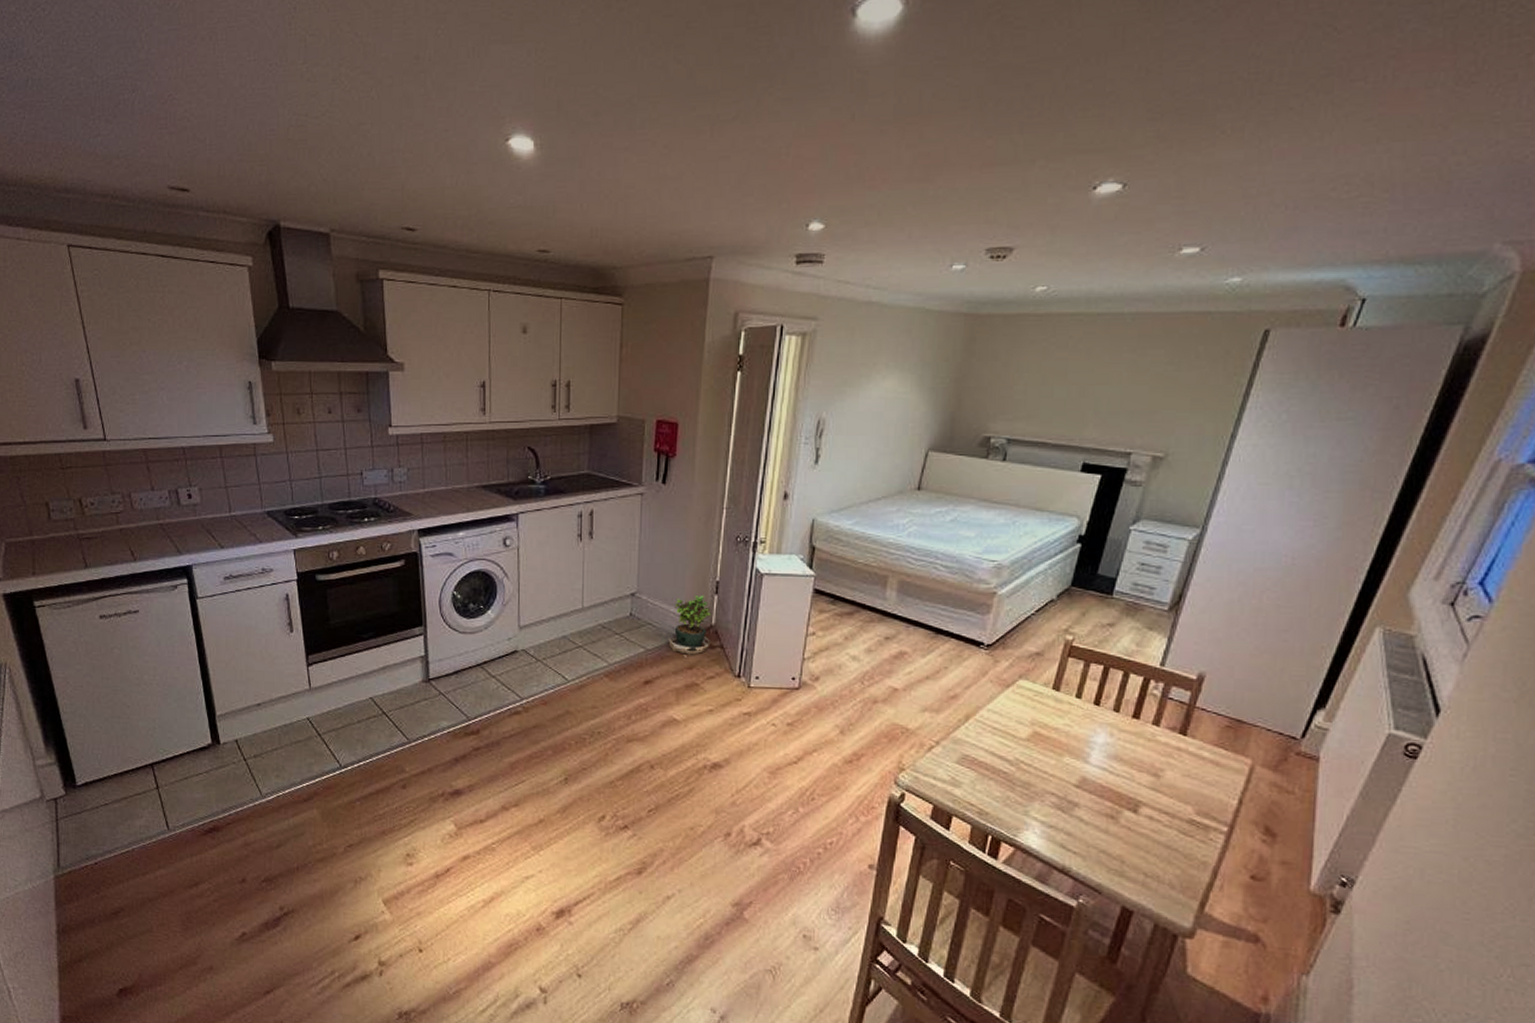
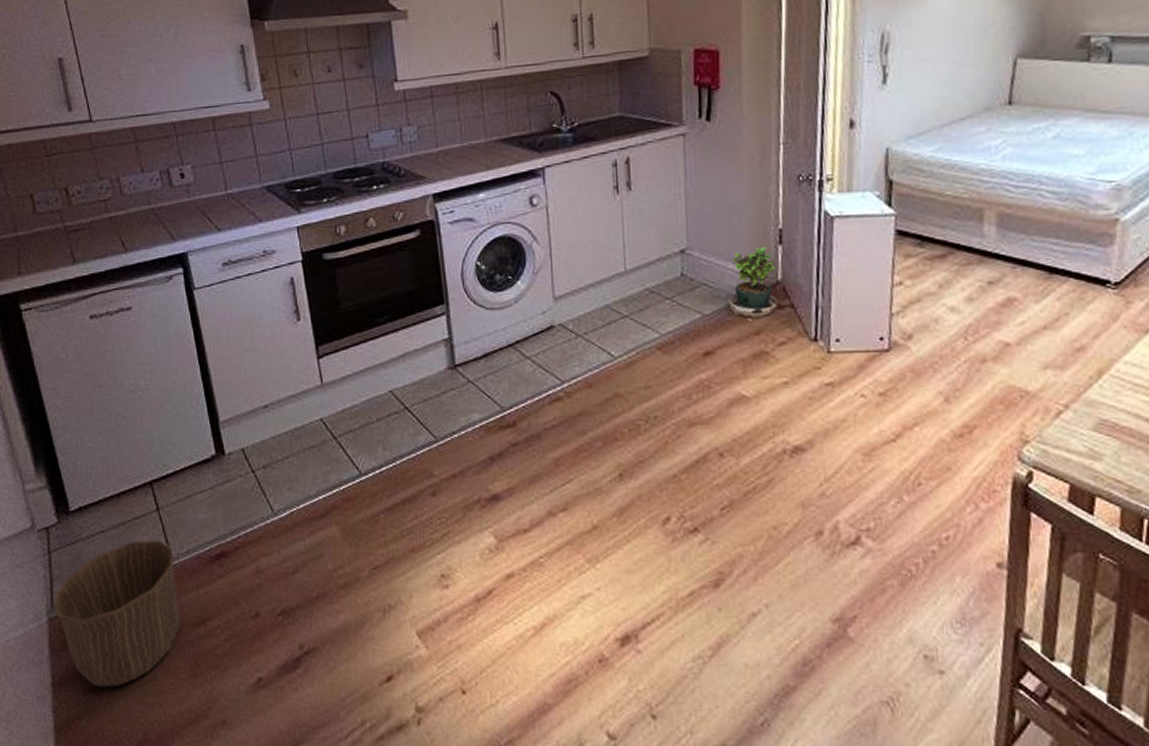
waste basket: none [60,813,175,936] -> present [54,539,180,687]

